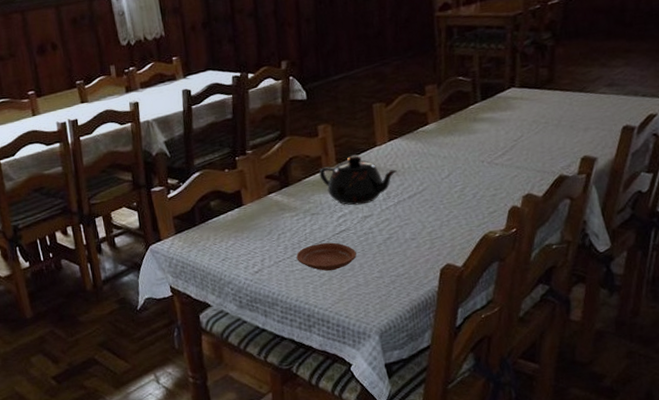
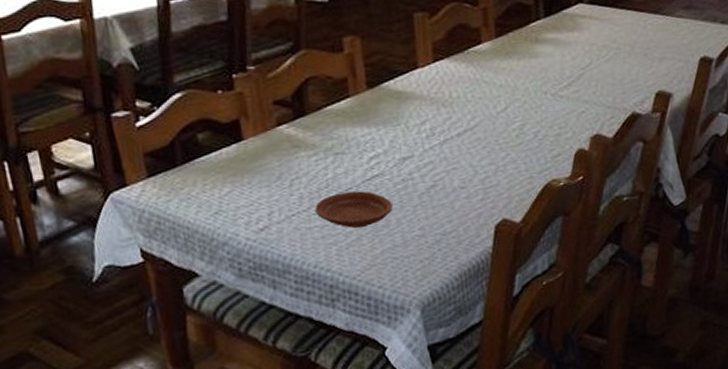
teapot: present [319,154,398,206] -> none [344,77,445,144]

